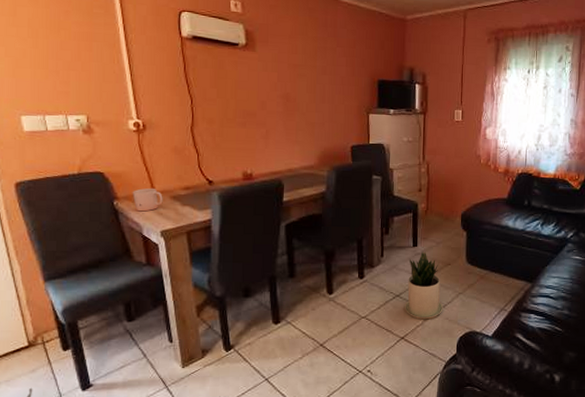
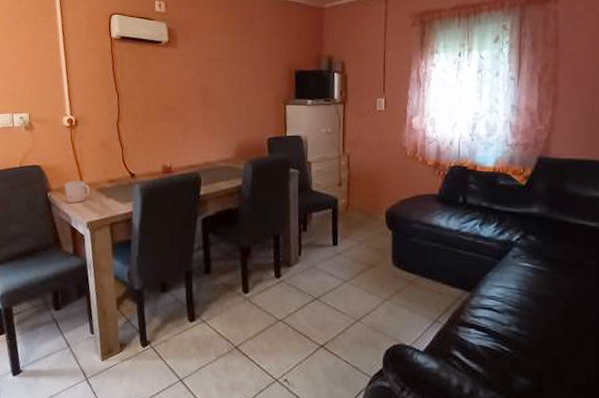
planter: present [405,251,443,320] -> none [324,251,367,328]

